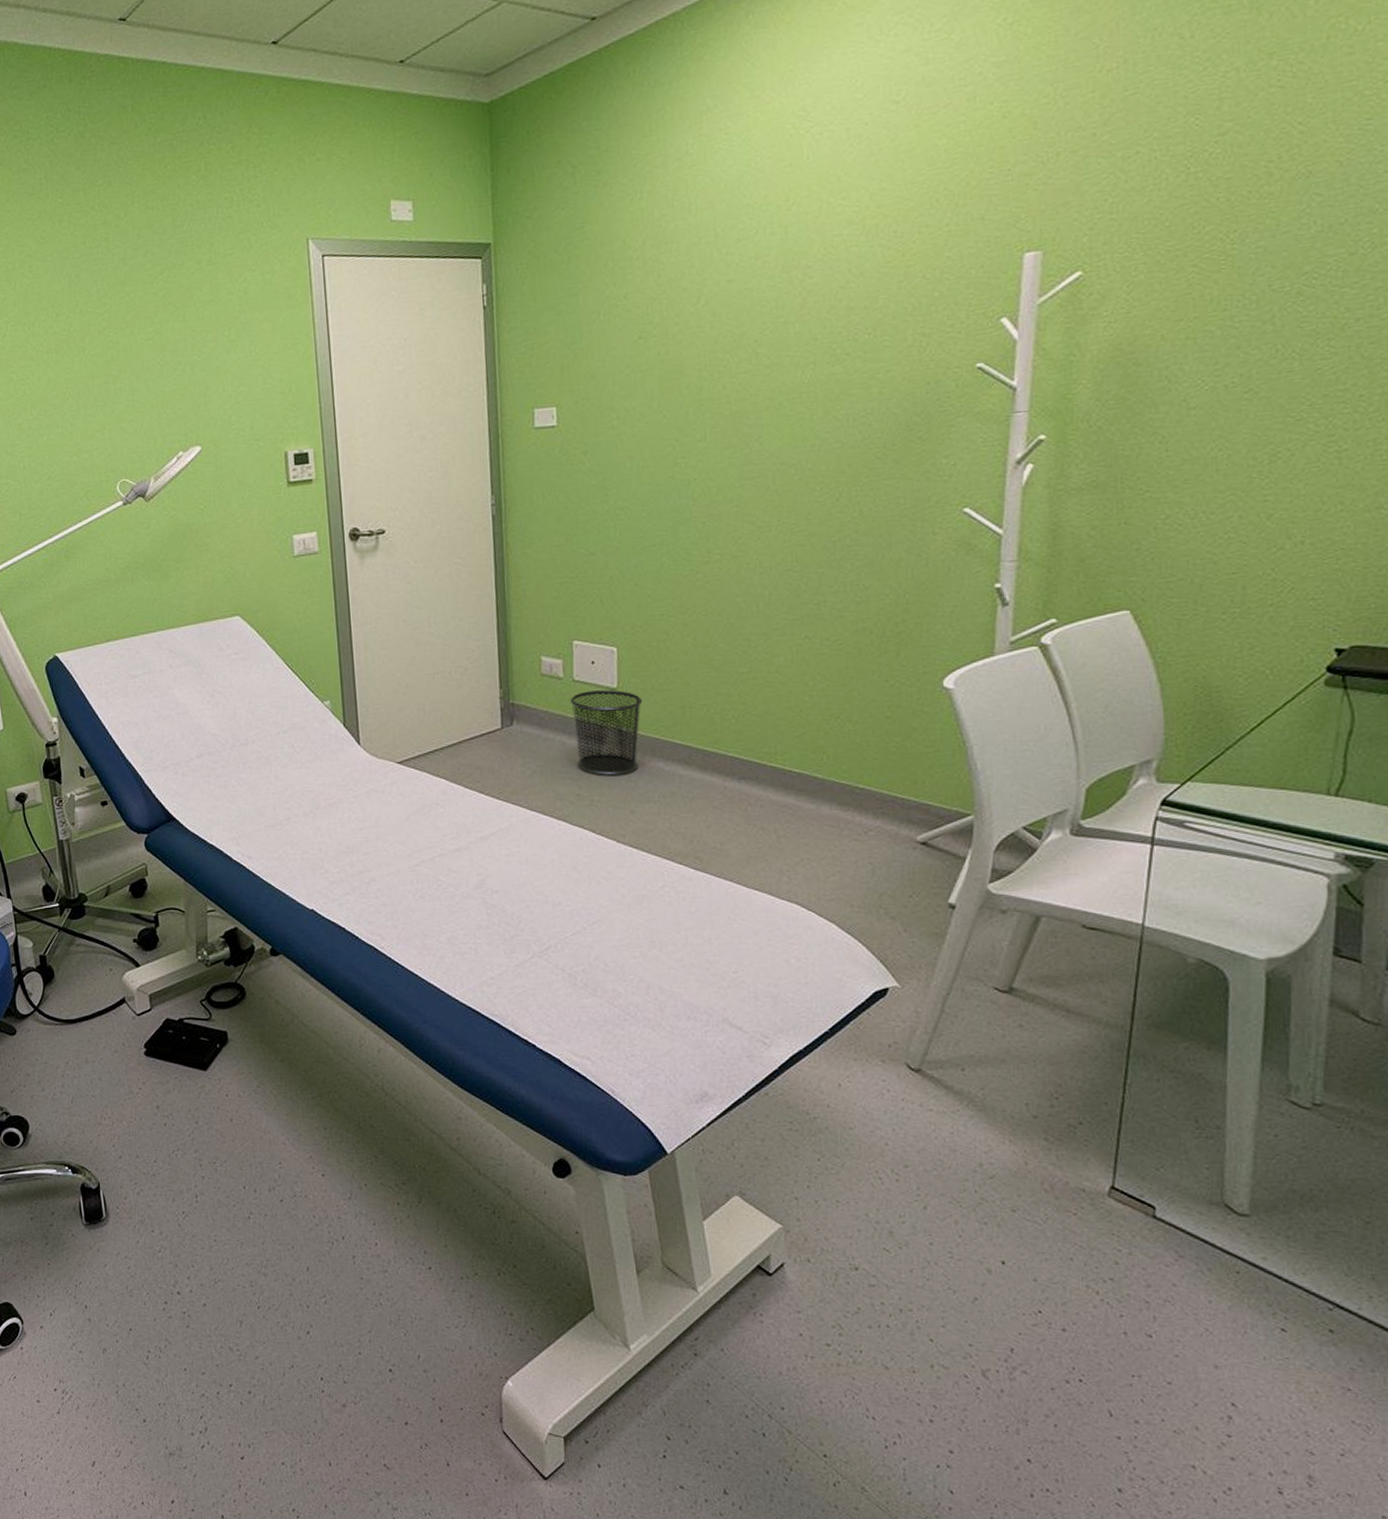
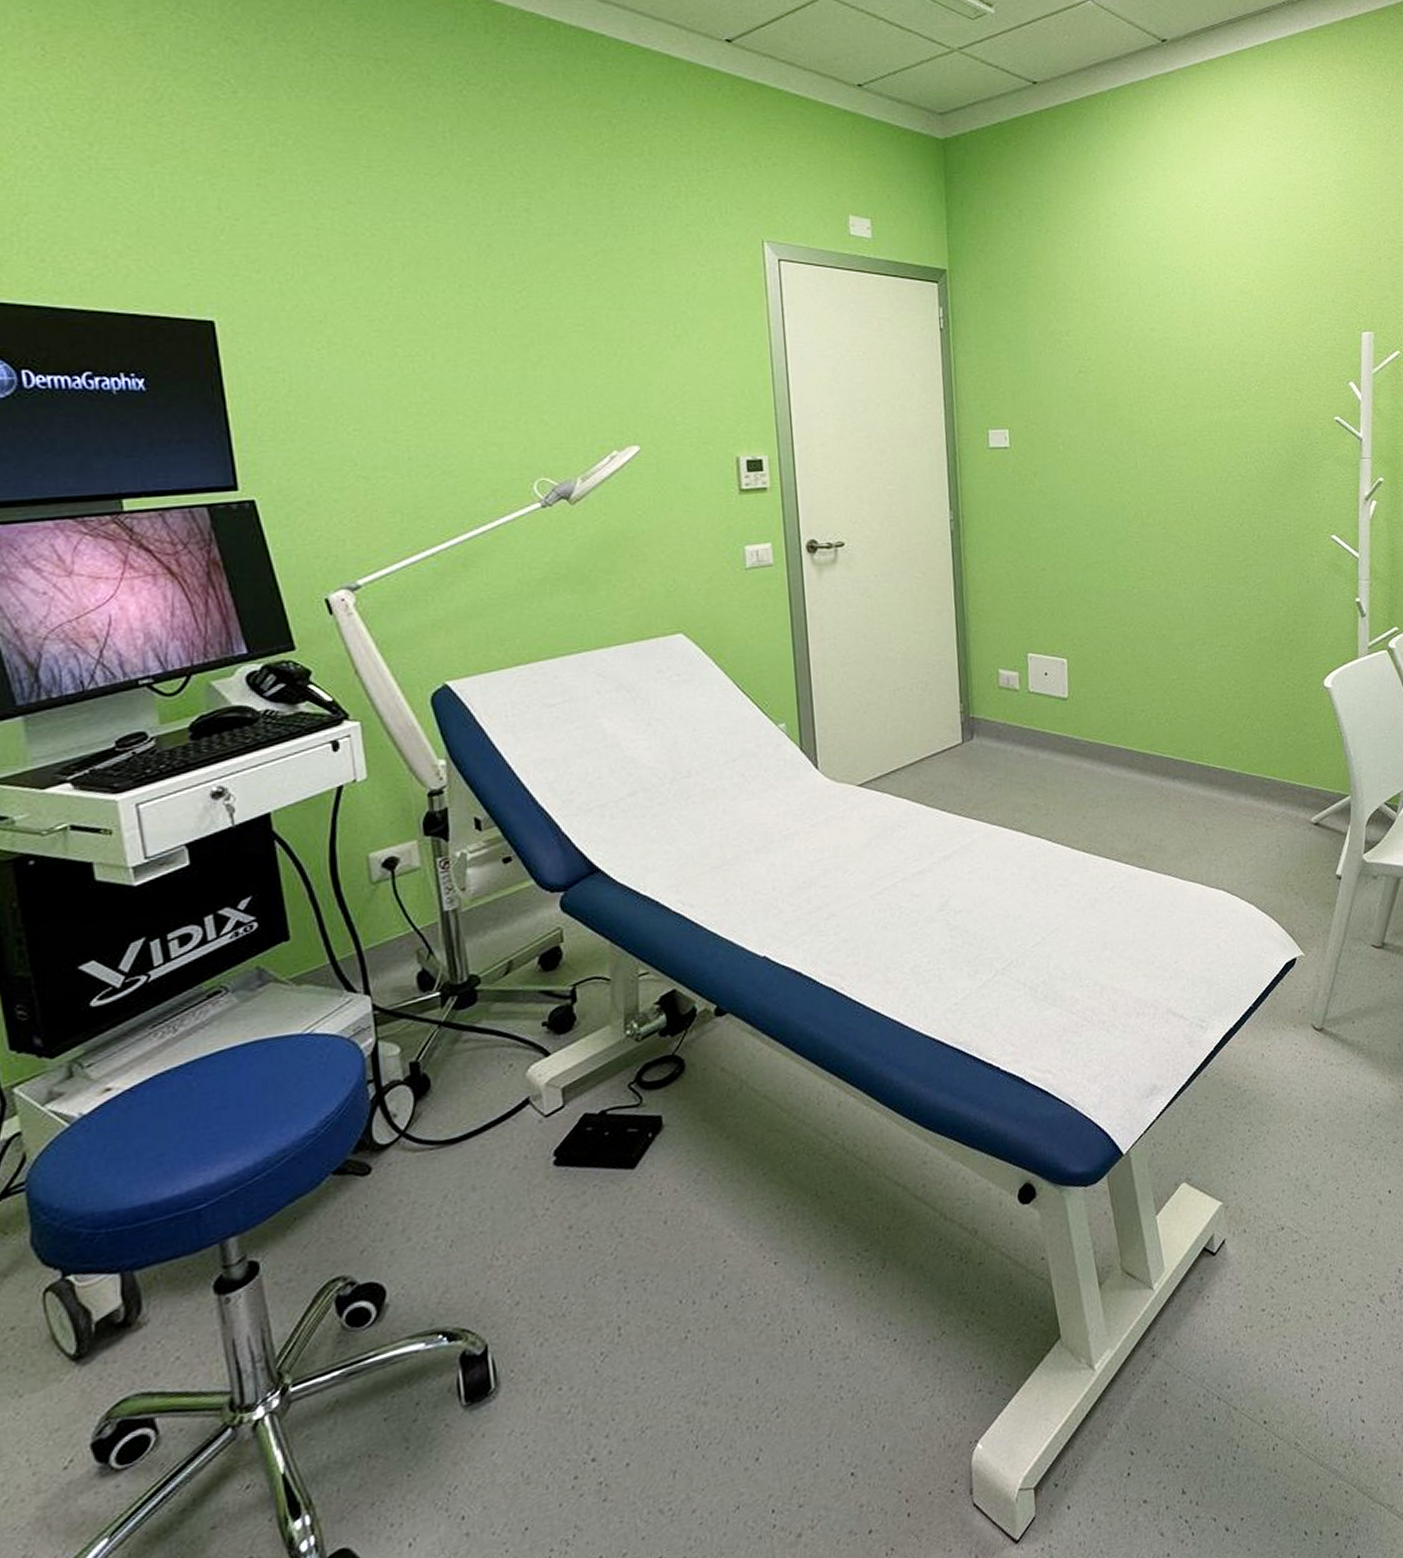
waste bin: present [570,690,643,776] -> none [1026,699,1091,784]

